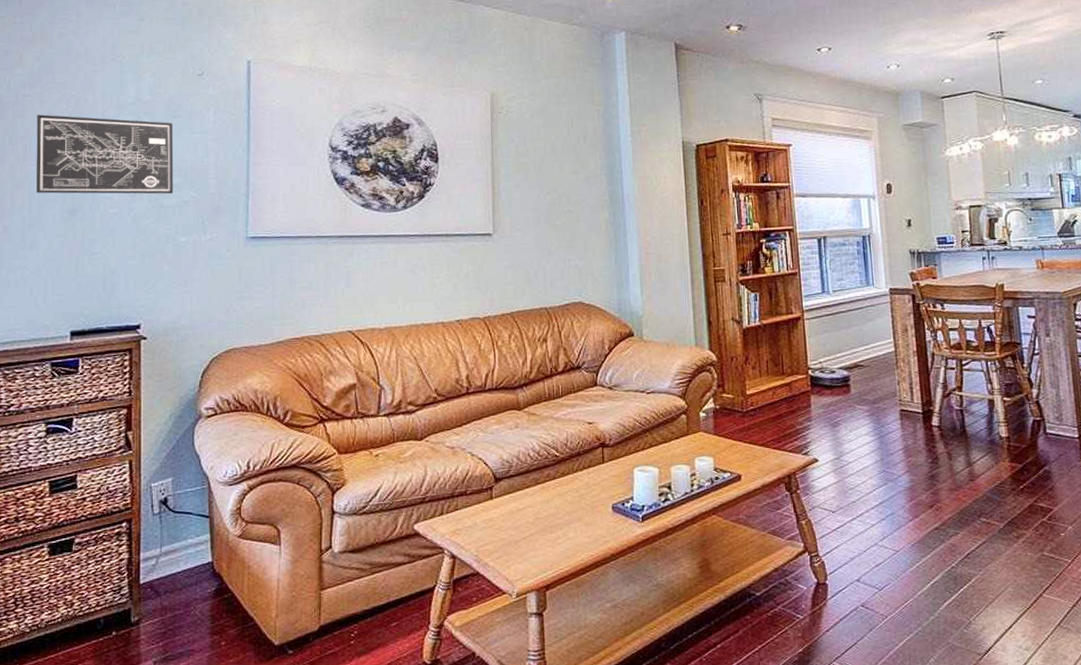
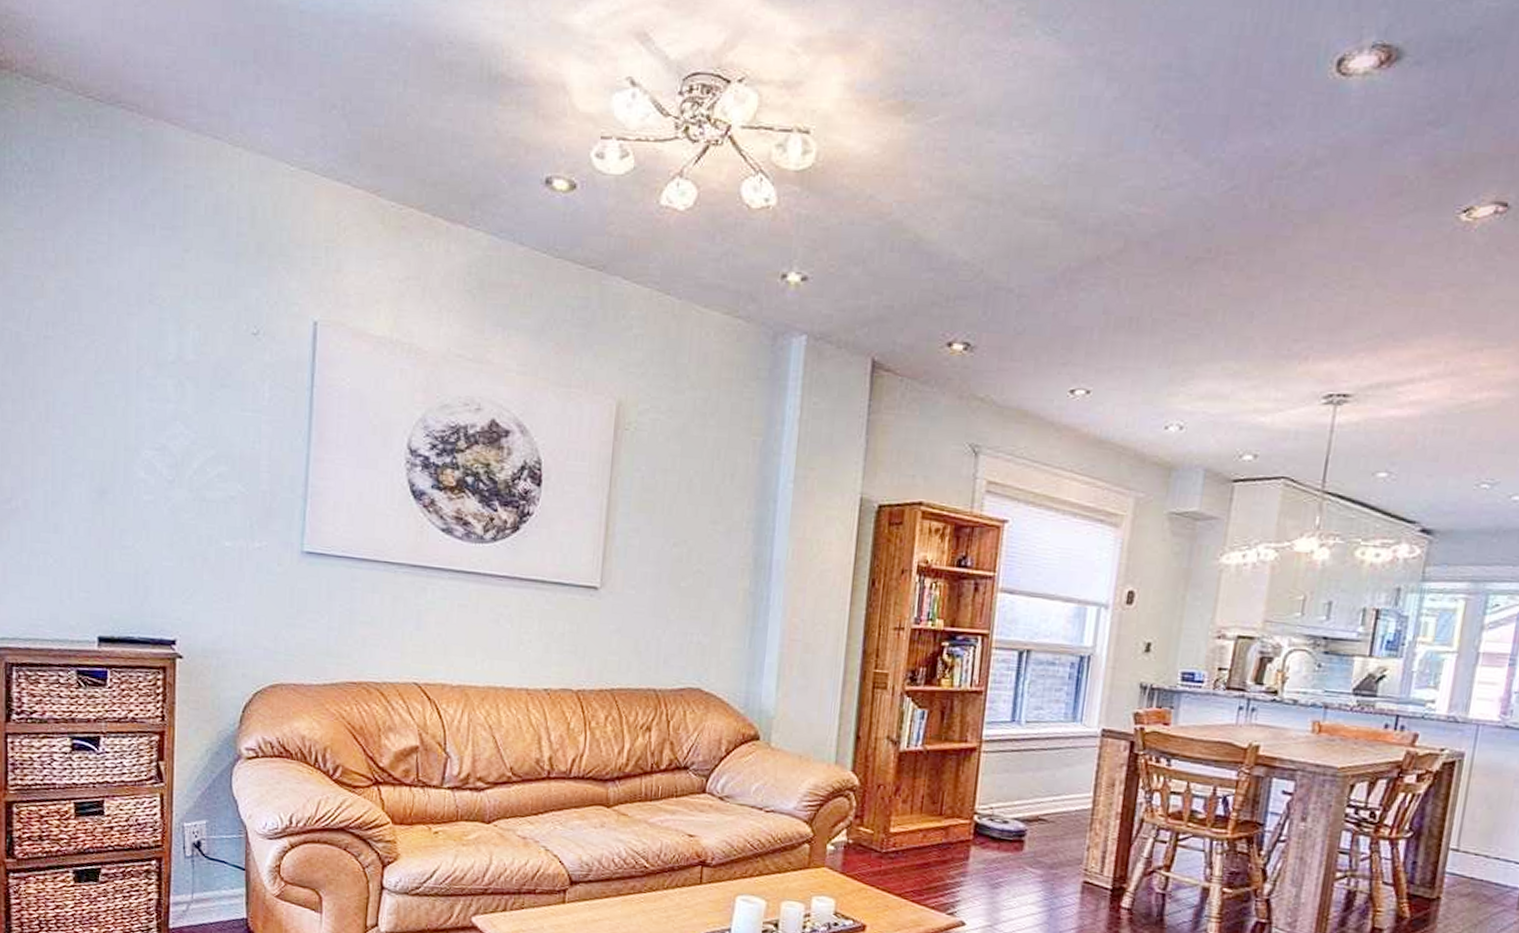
wall art: present [36,114,174,194] -> none [60,364,220,485]

